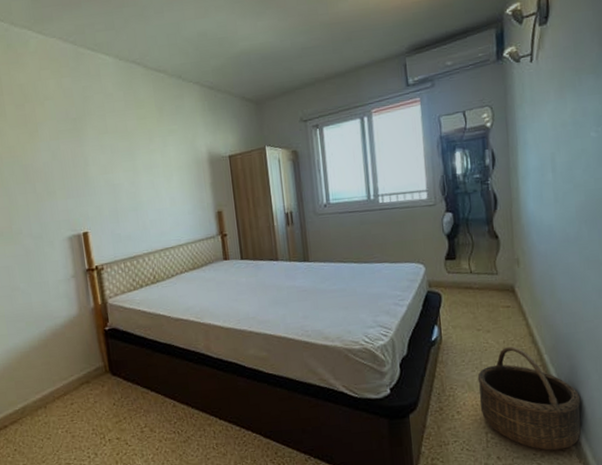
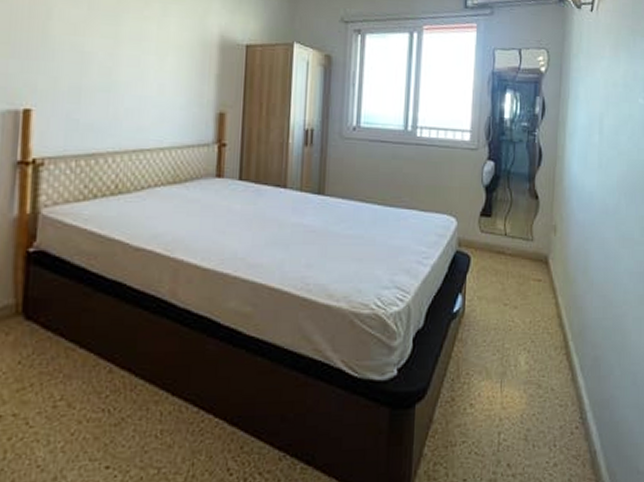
basket: present [477,346,581,451] -> none [496,327,601,458]

